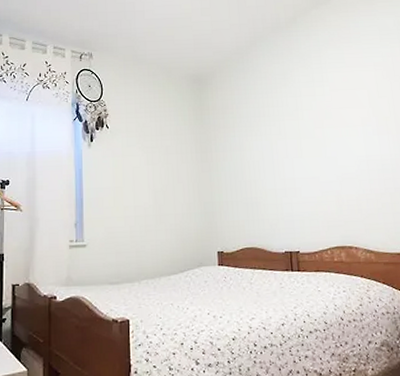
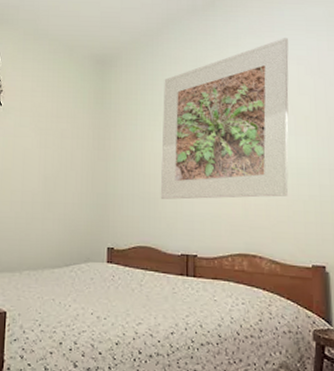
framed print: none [256,47,376,203] -> present [160,38,289,200]

